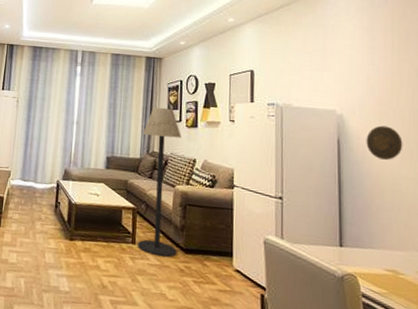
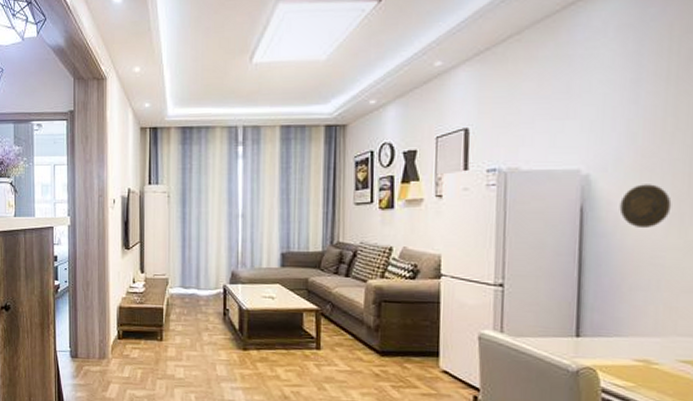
floor lamp: present [138,107,181,258] -> none [323,188,373,362]

